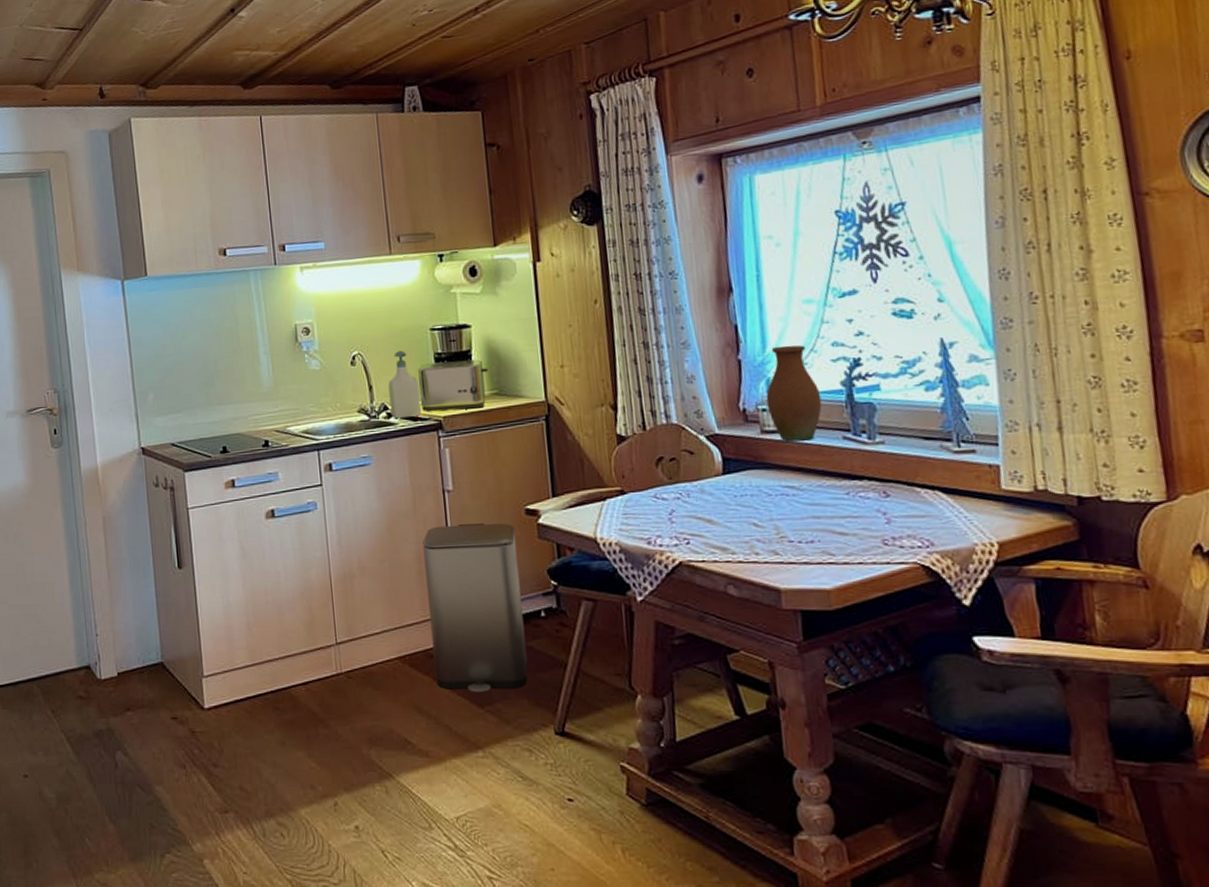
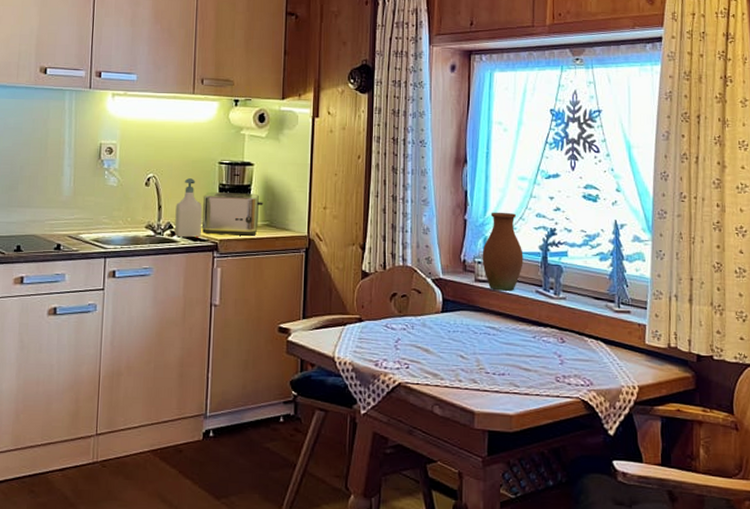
pedal bin: present [422,523,528,692] -> none [181,335,268,486]

